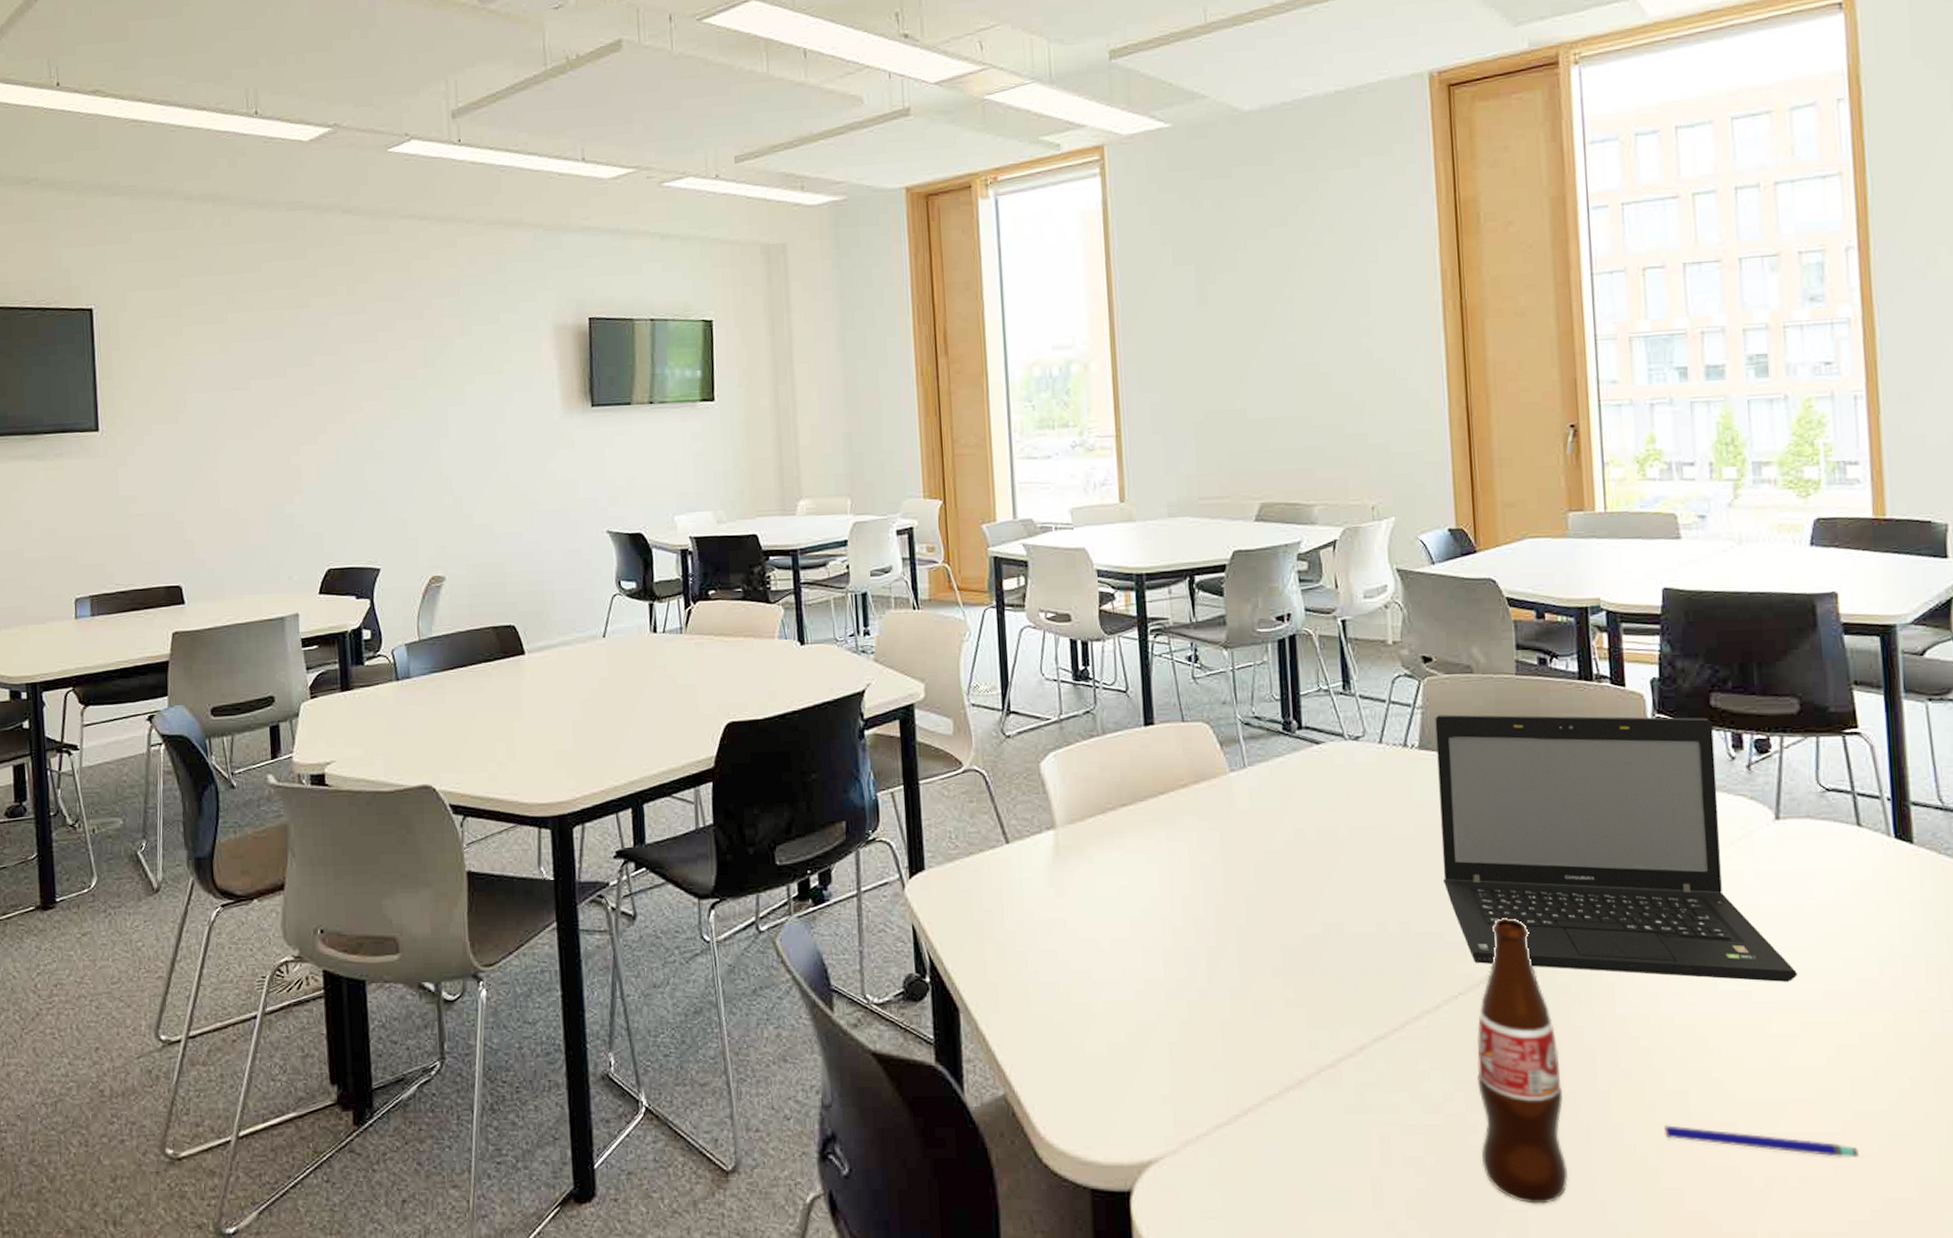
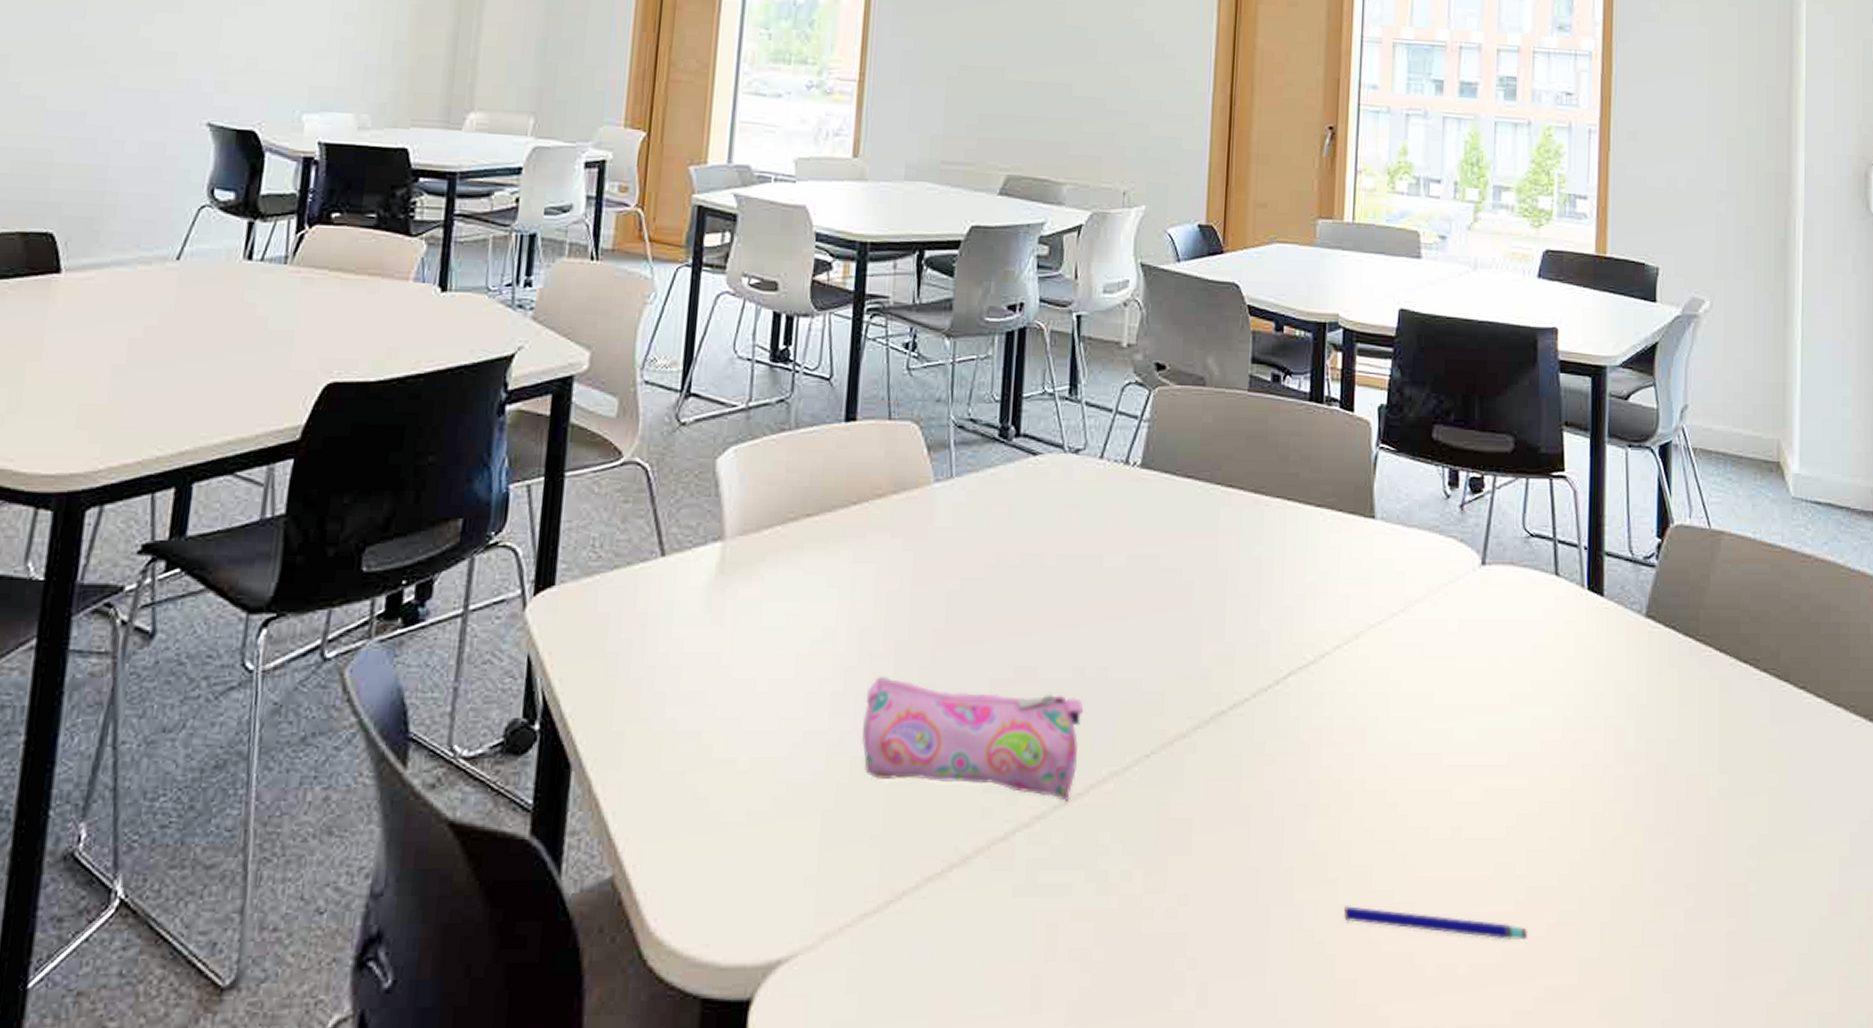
pencil case: none [1195,934,1391,1035] -> present [862,675,1084,801]
laptop: present [1435,714,1798,982] -> none [1148,430,1488,743]
bottle: present [1477,918,1568,1204] -> none [1153,665,1247,1003]

